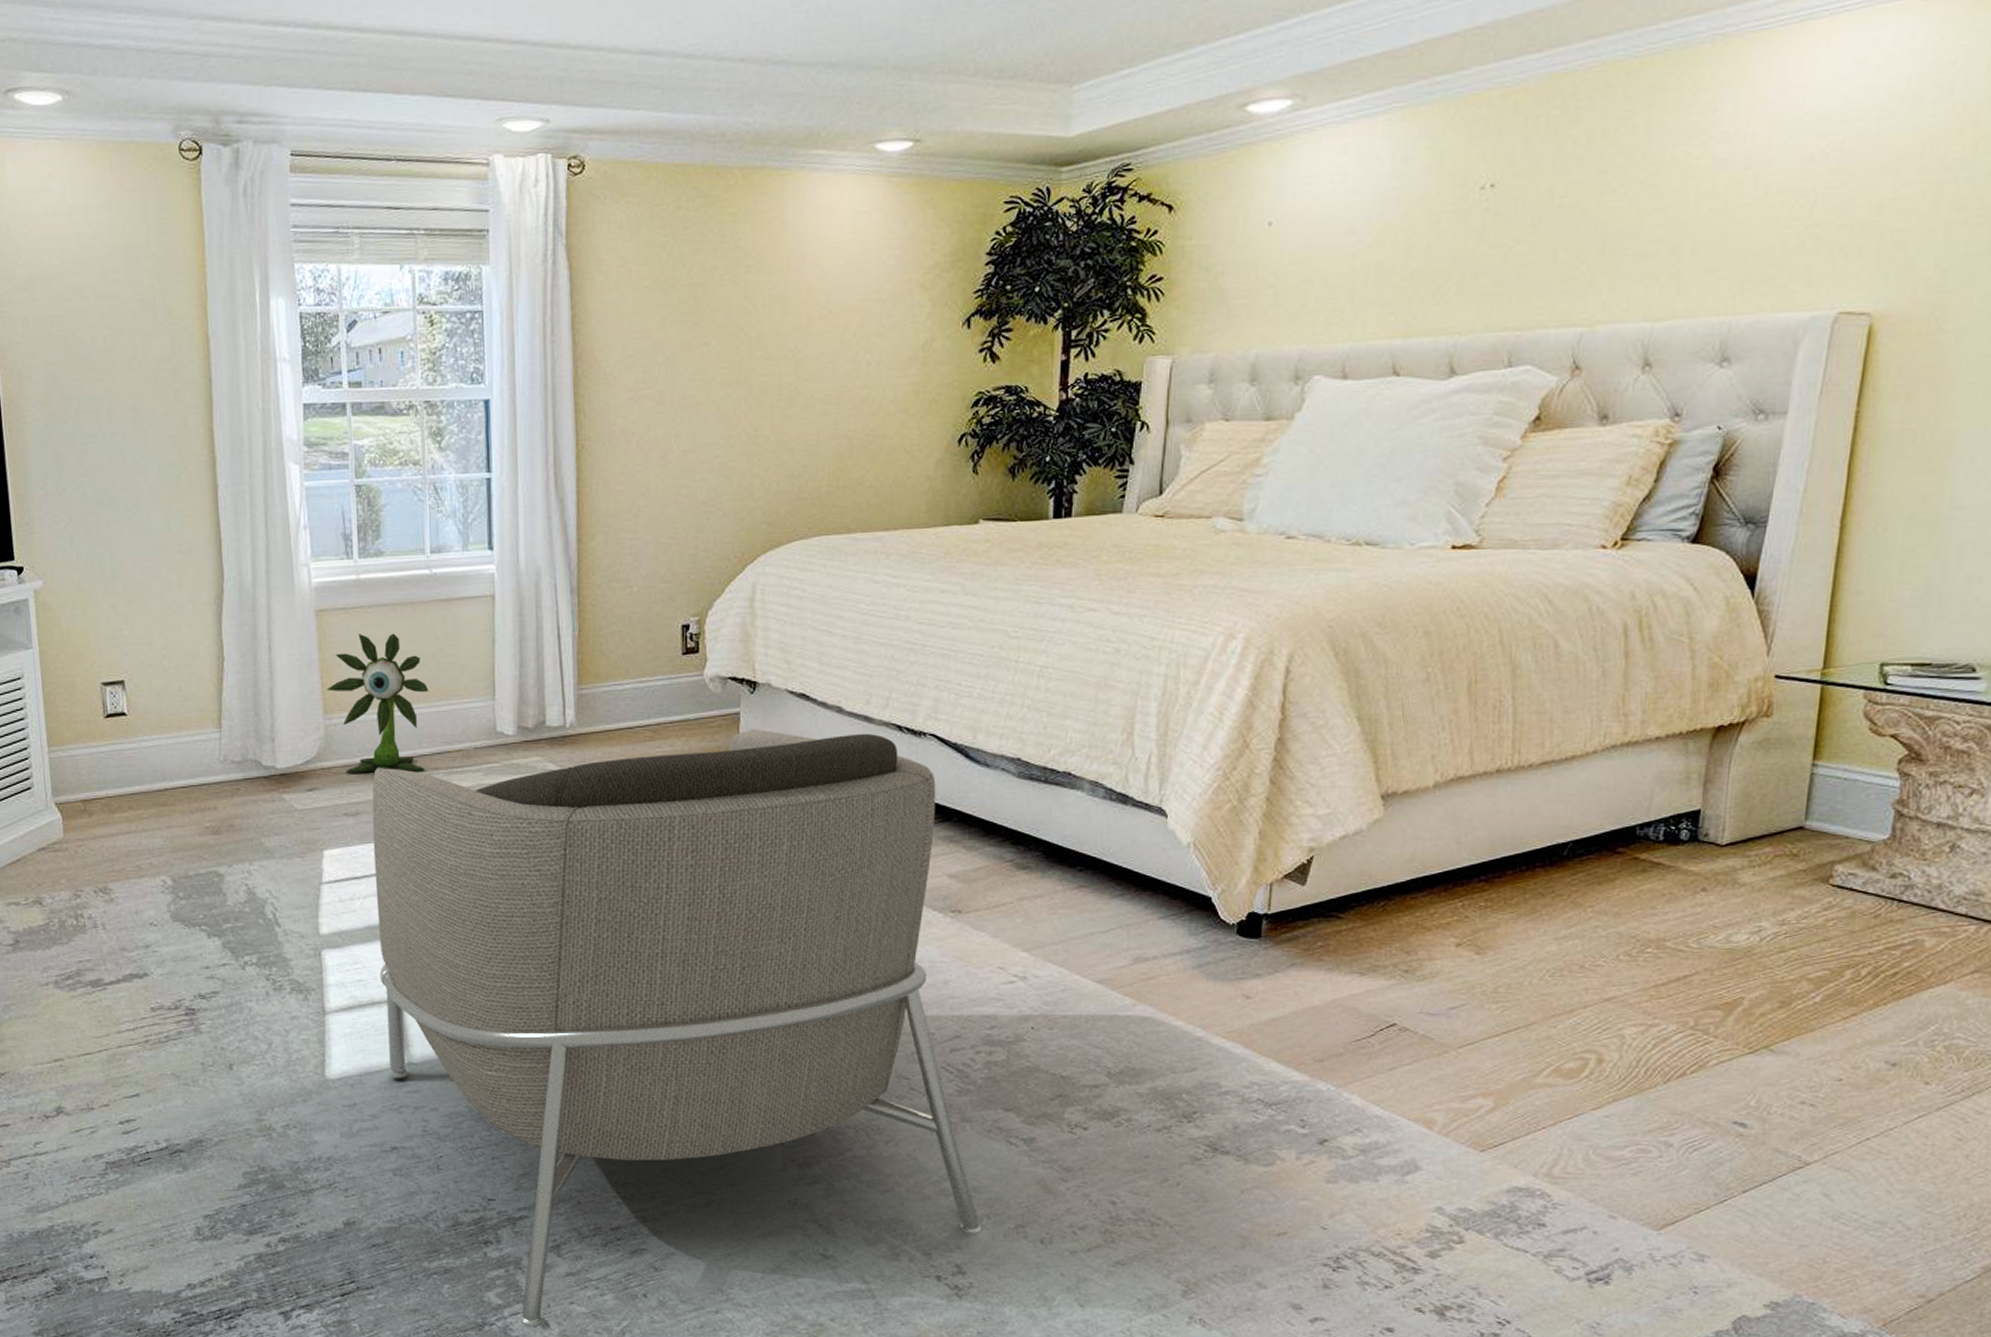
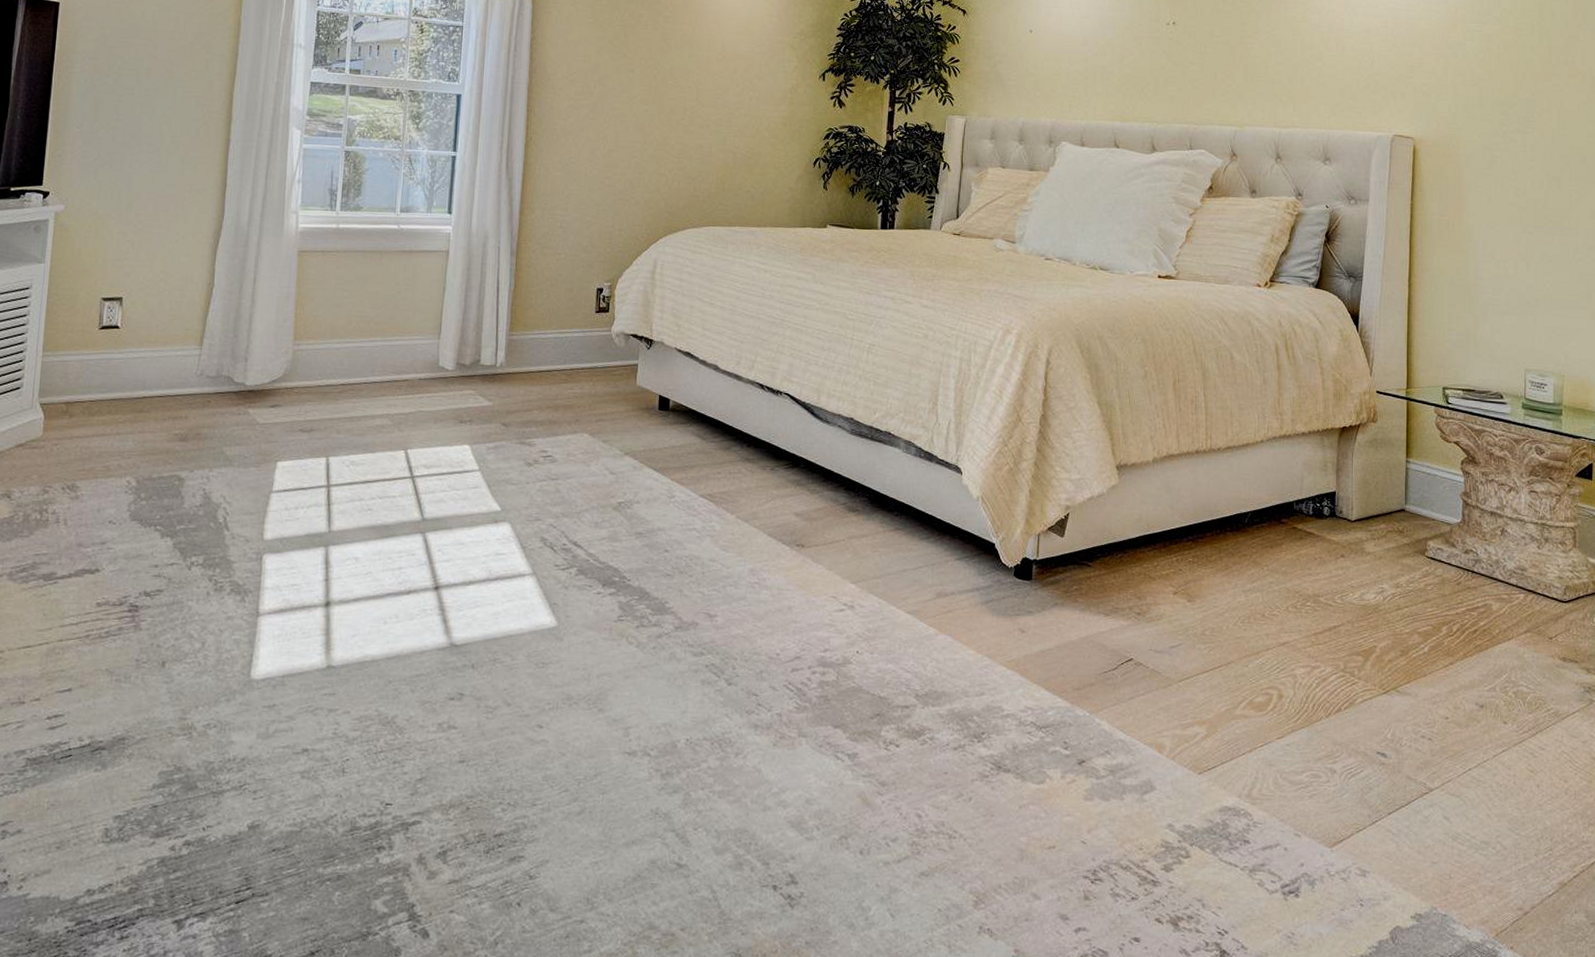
decorative plant: present [326,633,429,773] -> none [298,274,386,396]
armchair: present [372,729,982,1327] -> none [308,379,812,937]

